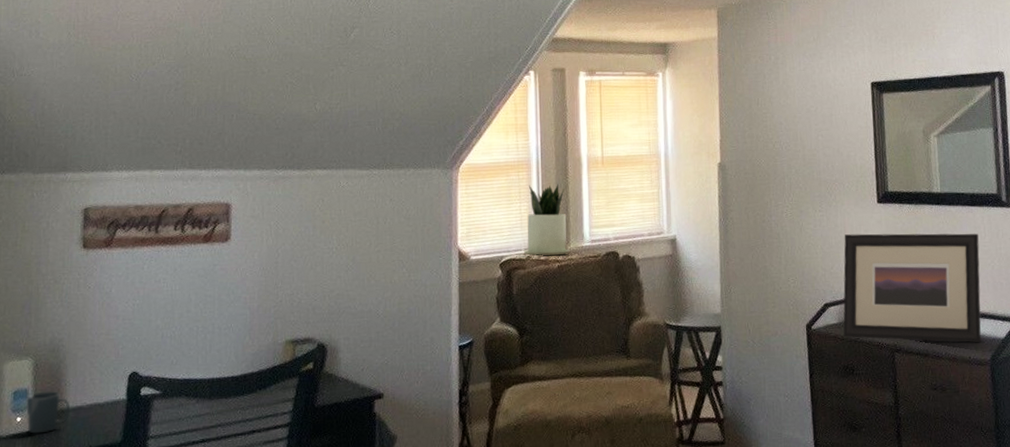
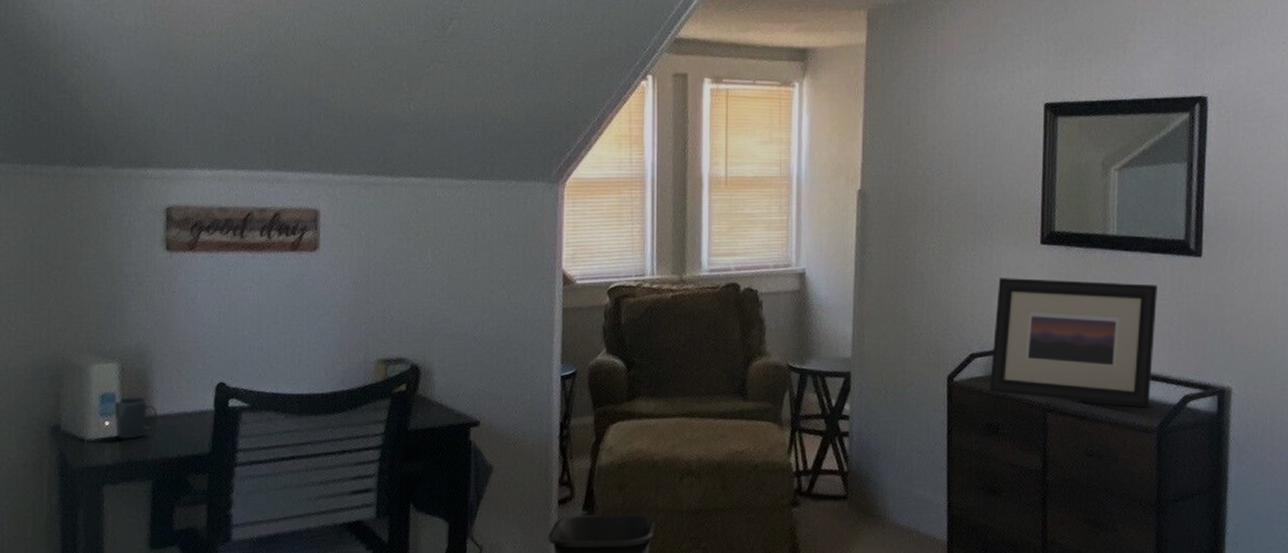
planter: present [523,184,571,256] -> none [633,205,687,285]

